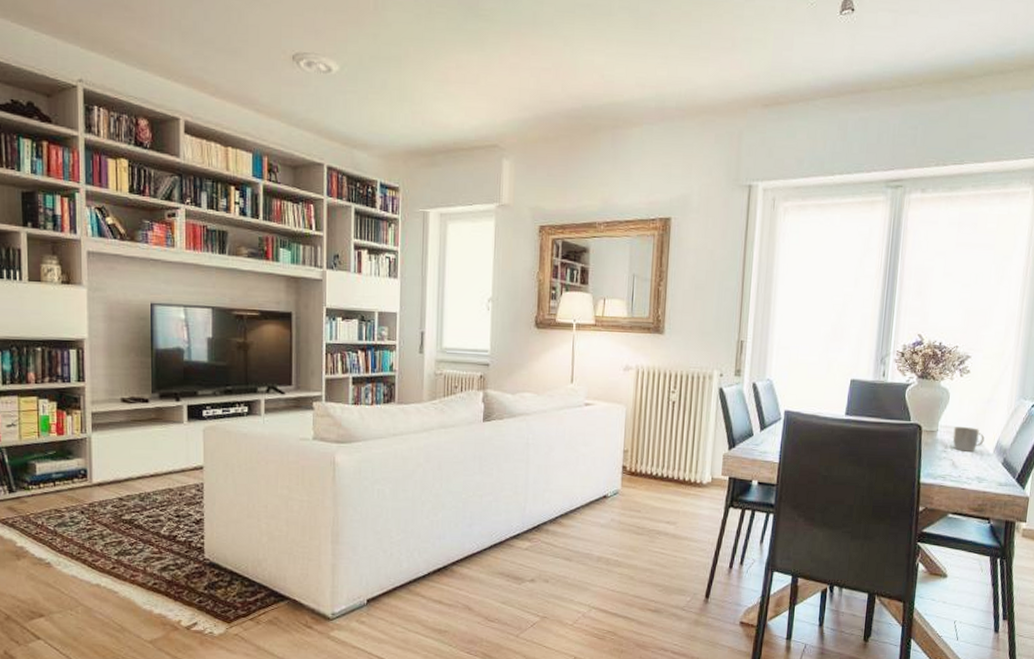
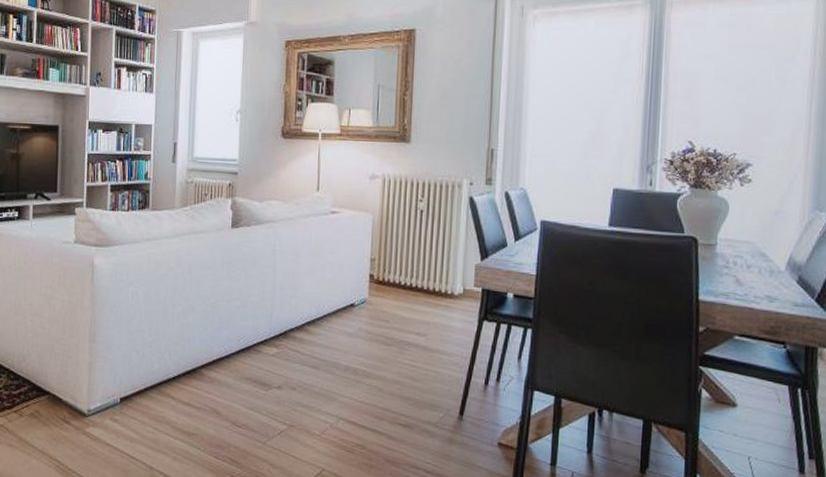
mug: present [952,427,985,453] -> none [735,240,774,269]

